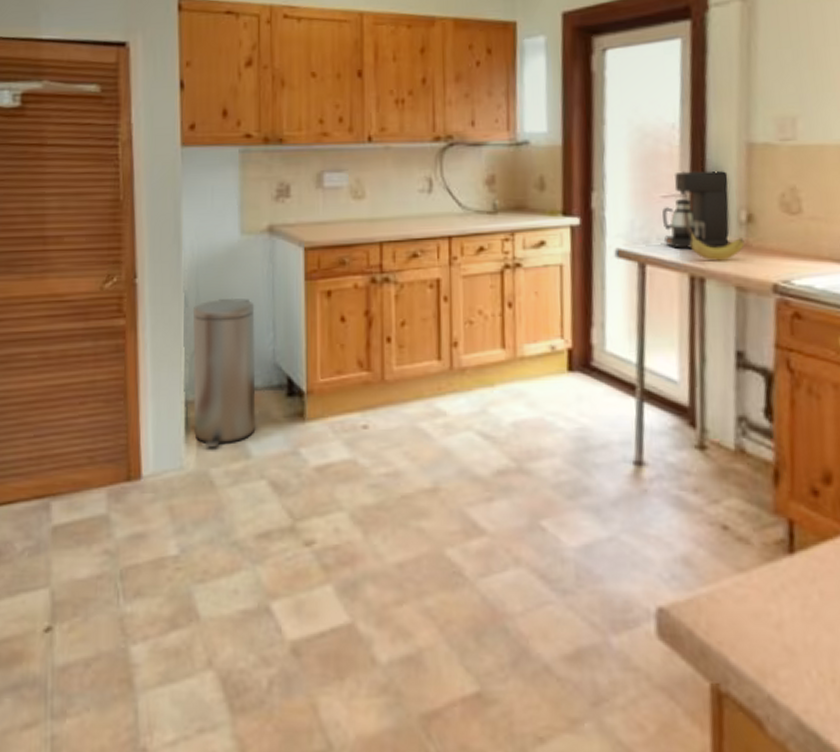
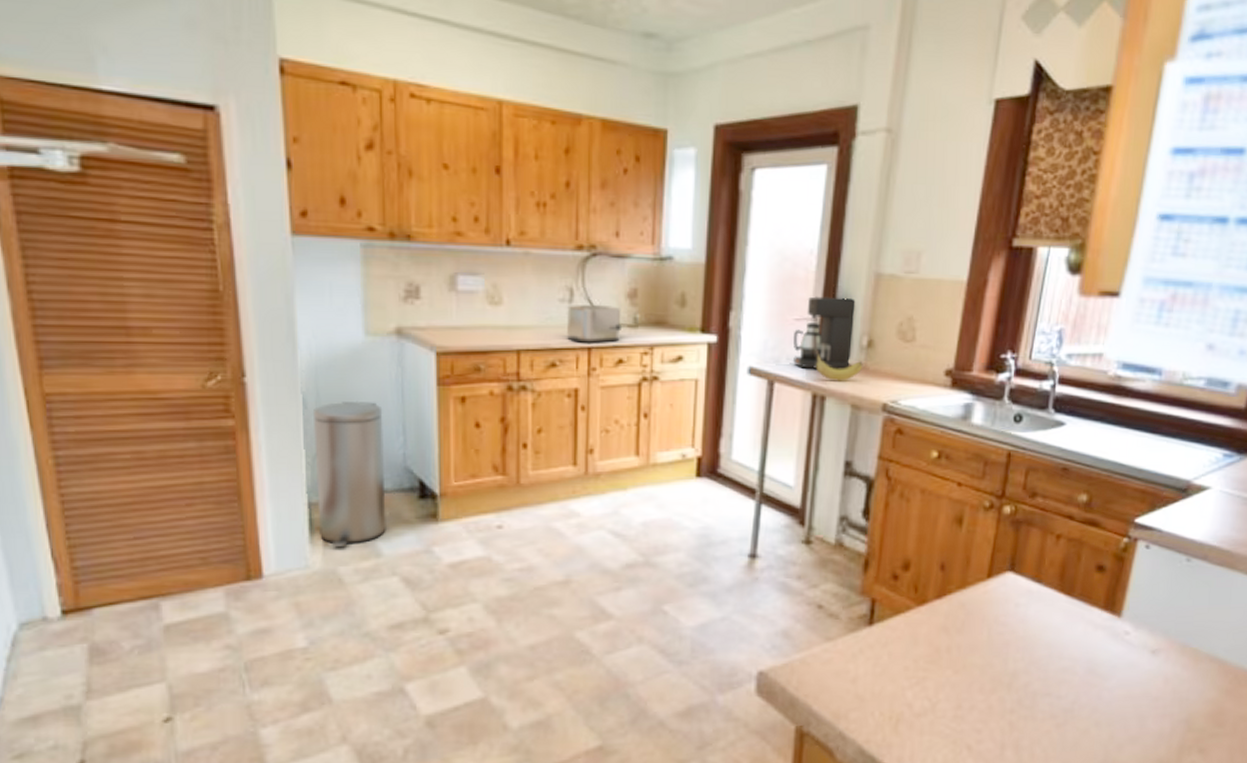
toaster: none [426,192,482,233] -> present [566,304,623,344]

